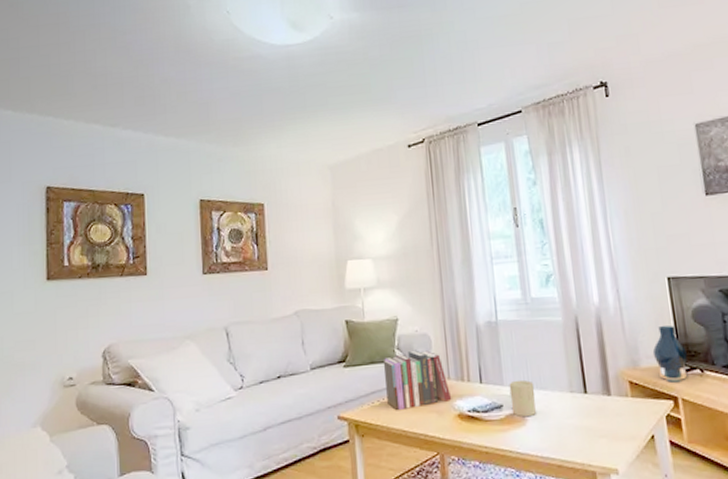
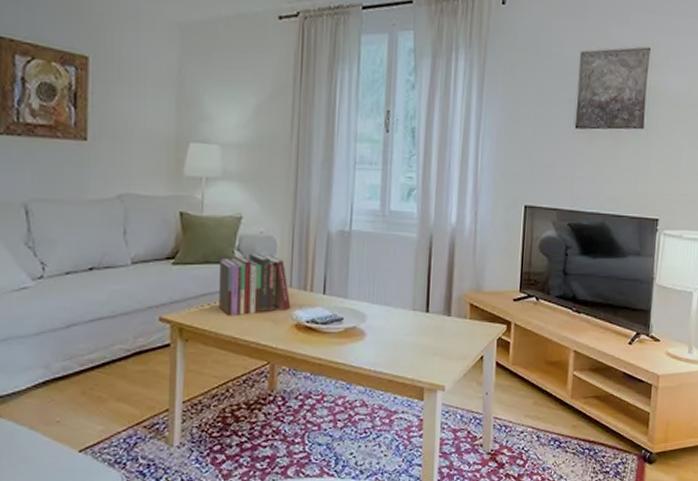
candle: present [509,379,536,418] -> none [351,294,379,332]
vase: present [652,326,688,384] -> none [497,253,529,309]

